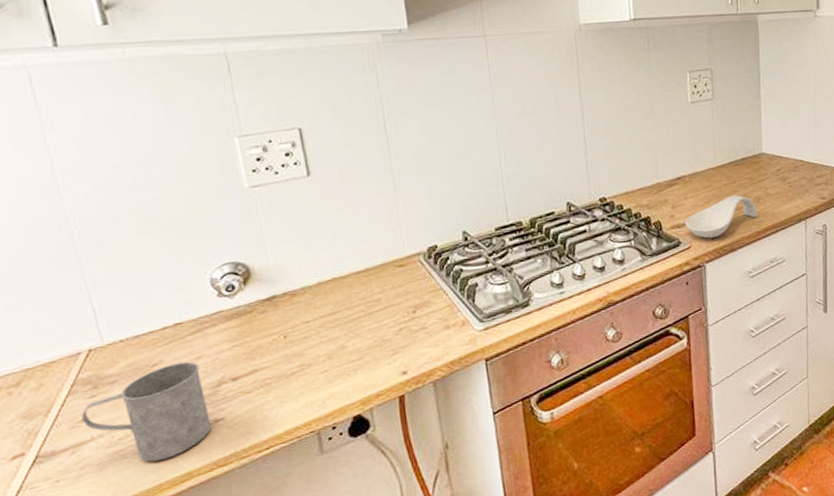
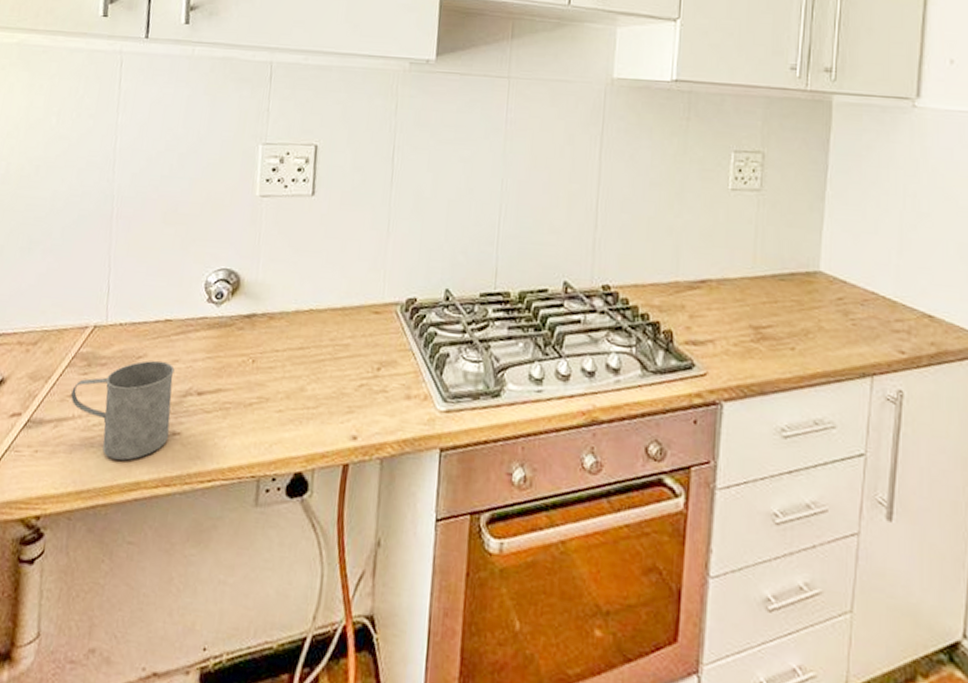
spoon rest: present [684,195,758,239] -> none [702,319,804,371]

